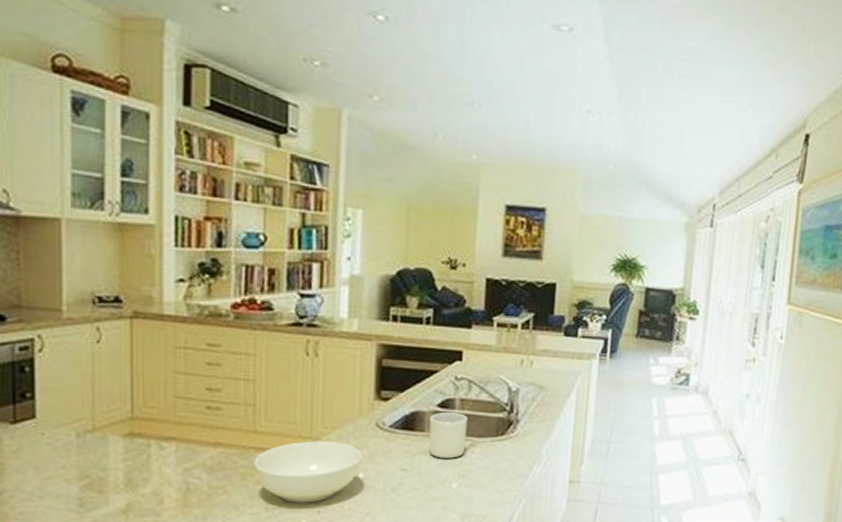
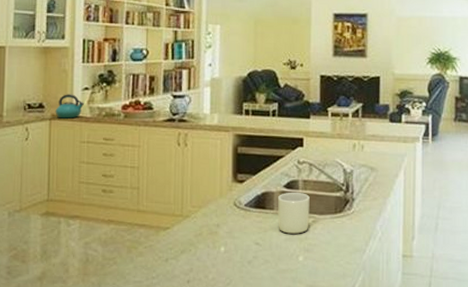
kettle: none [138,286,180,318] -> present [55,94,85,119]
bowl: present [253,441,363,503] -> none [137,218,224,273]

